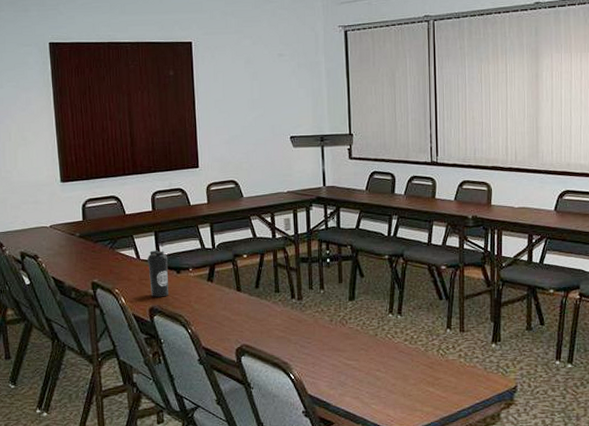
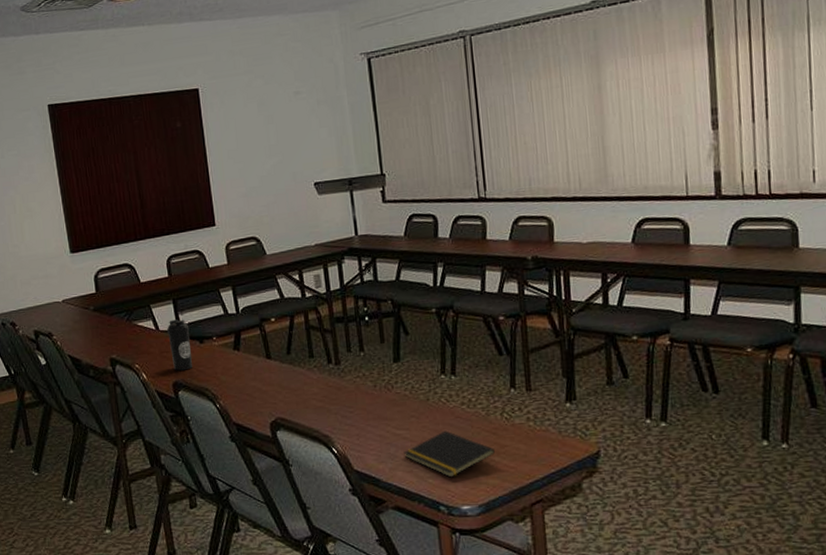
notepad: none [352,363,431,404] -> present [403,430,496,478]

